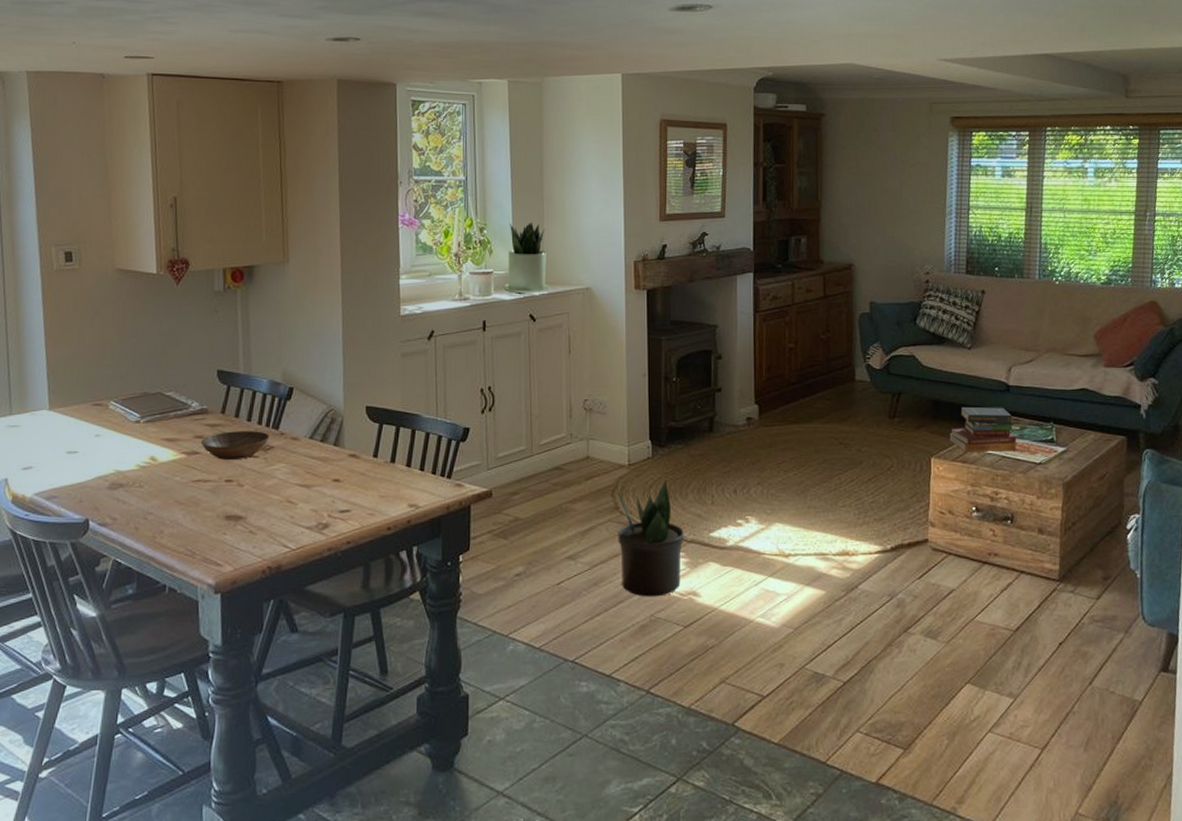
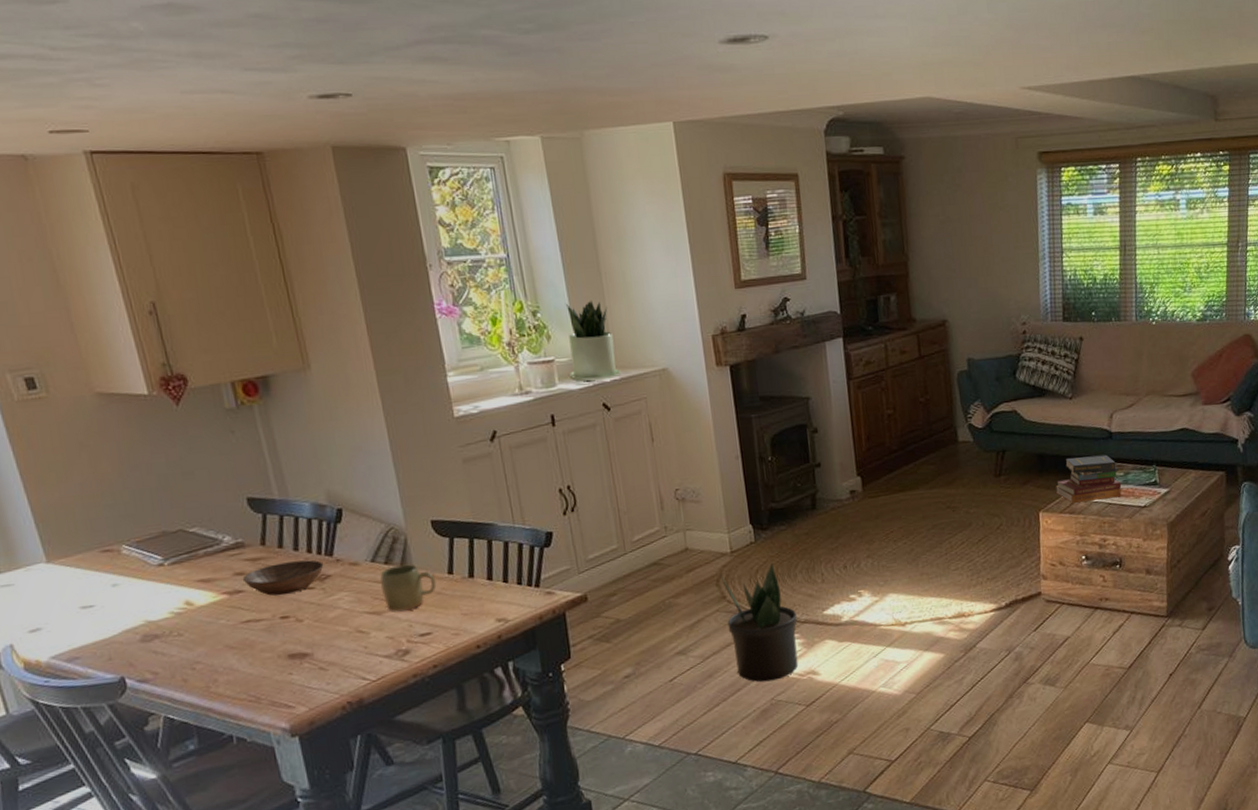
mug: none [314,444,362,487] -> present [380,564,437,612]

